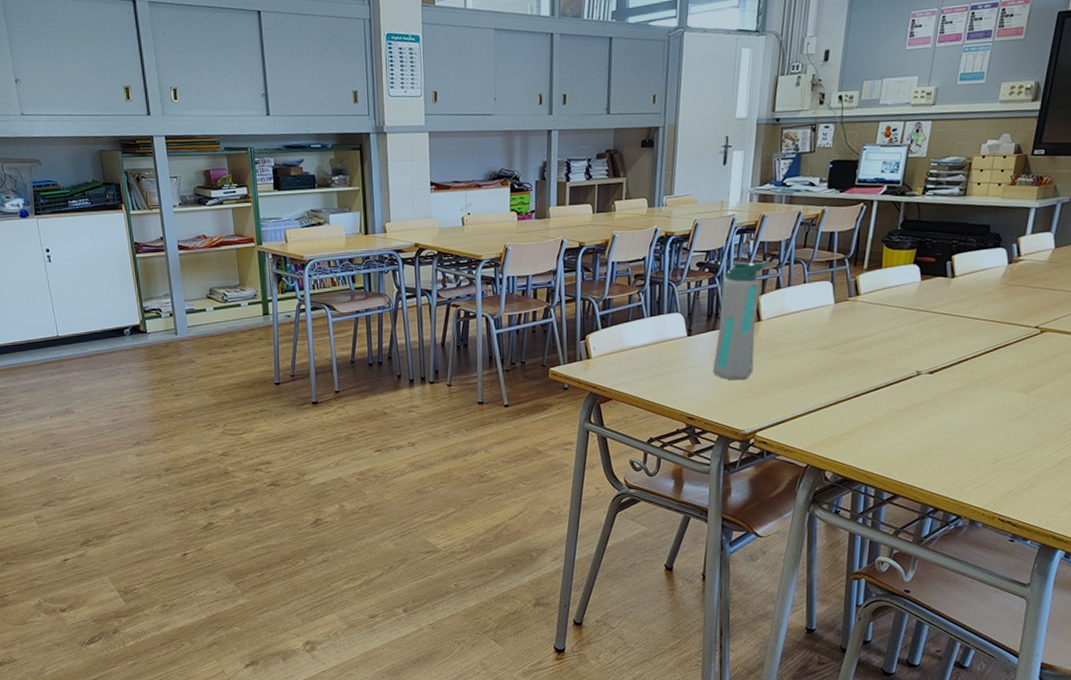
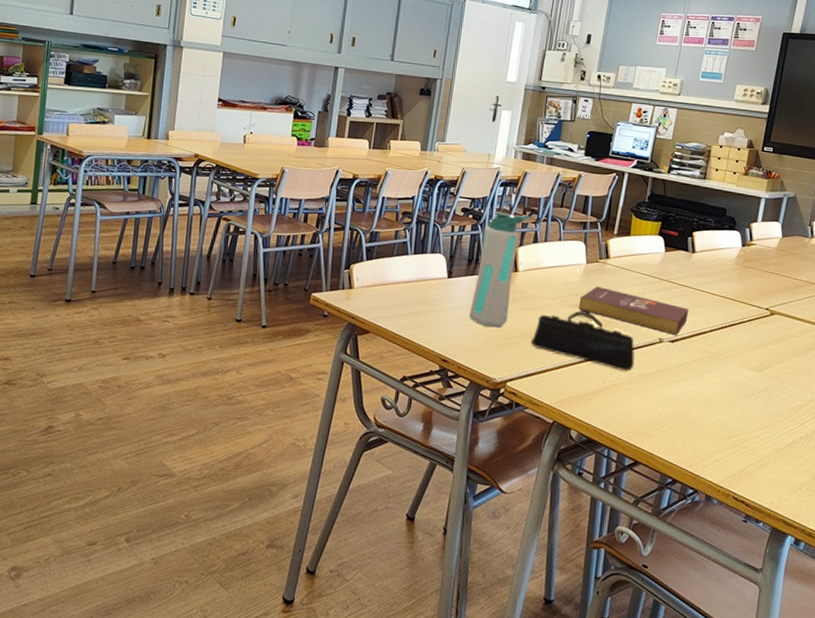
pencil case: none [779,353,891,409] -> present [531,311,635,372]
book: none [827,326,949,367] -> present [578,287,689,336]

